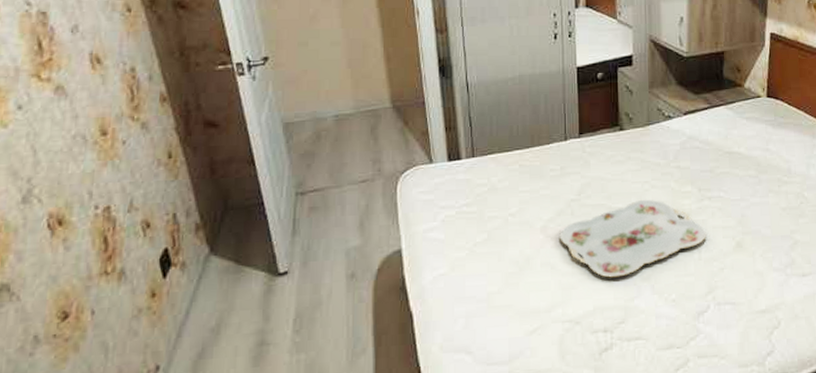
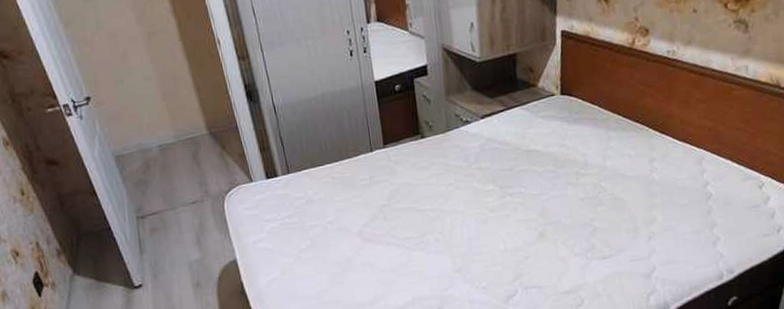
serving tray: present [560,199,707,278] -> none [375,200,511,272]

